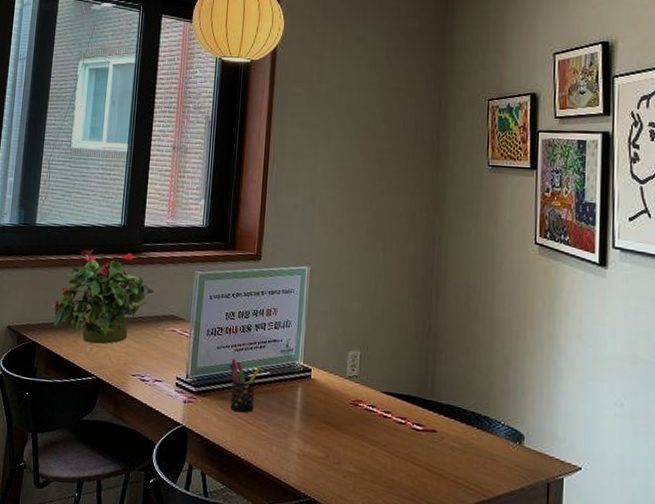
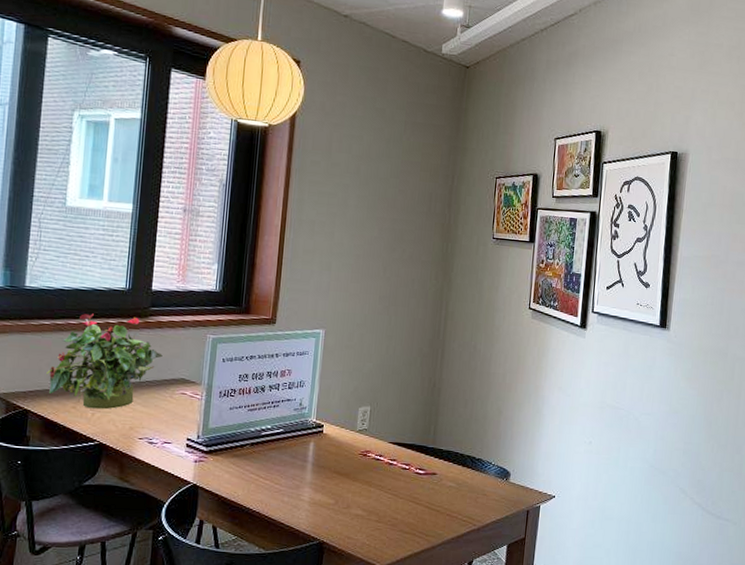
pen holder: present [229,359,260,413] -> none [242,418,273,469]

